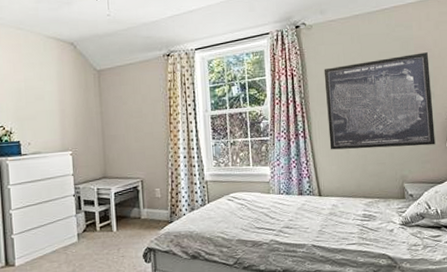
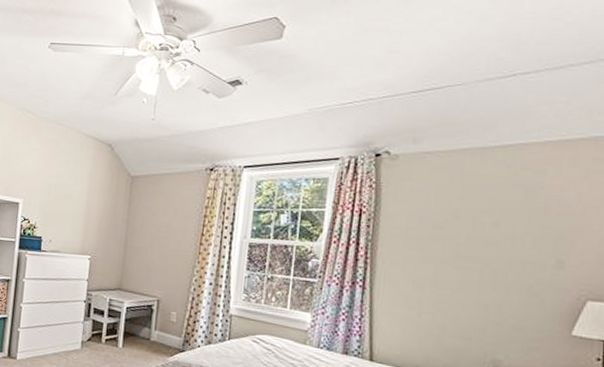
wall art: present [323,52,436,150] -> none [395,207,566,330]

